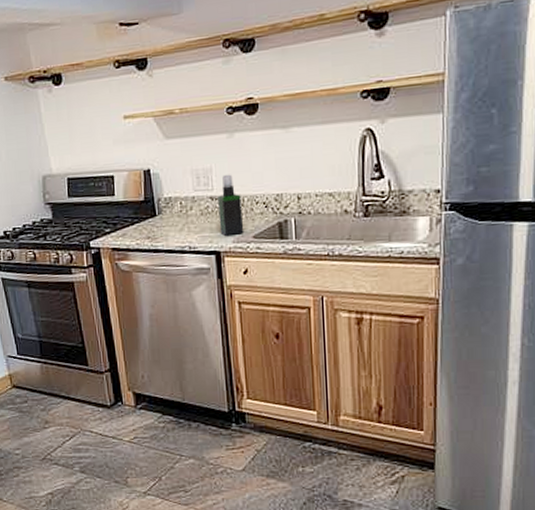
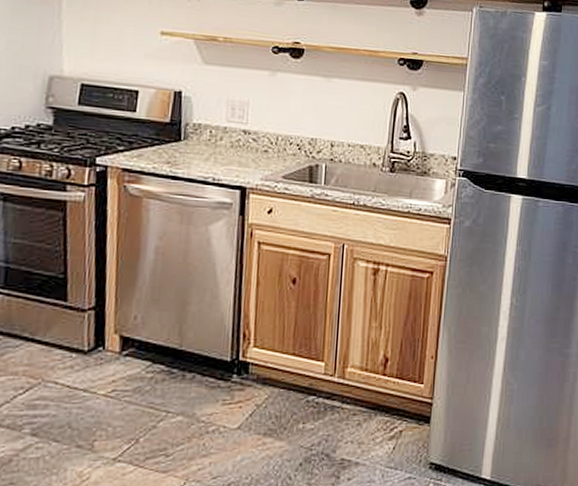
spray bottle: present [218,174,244,236] -> none [248,110,276,173]

